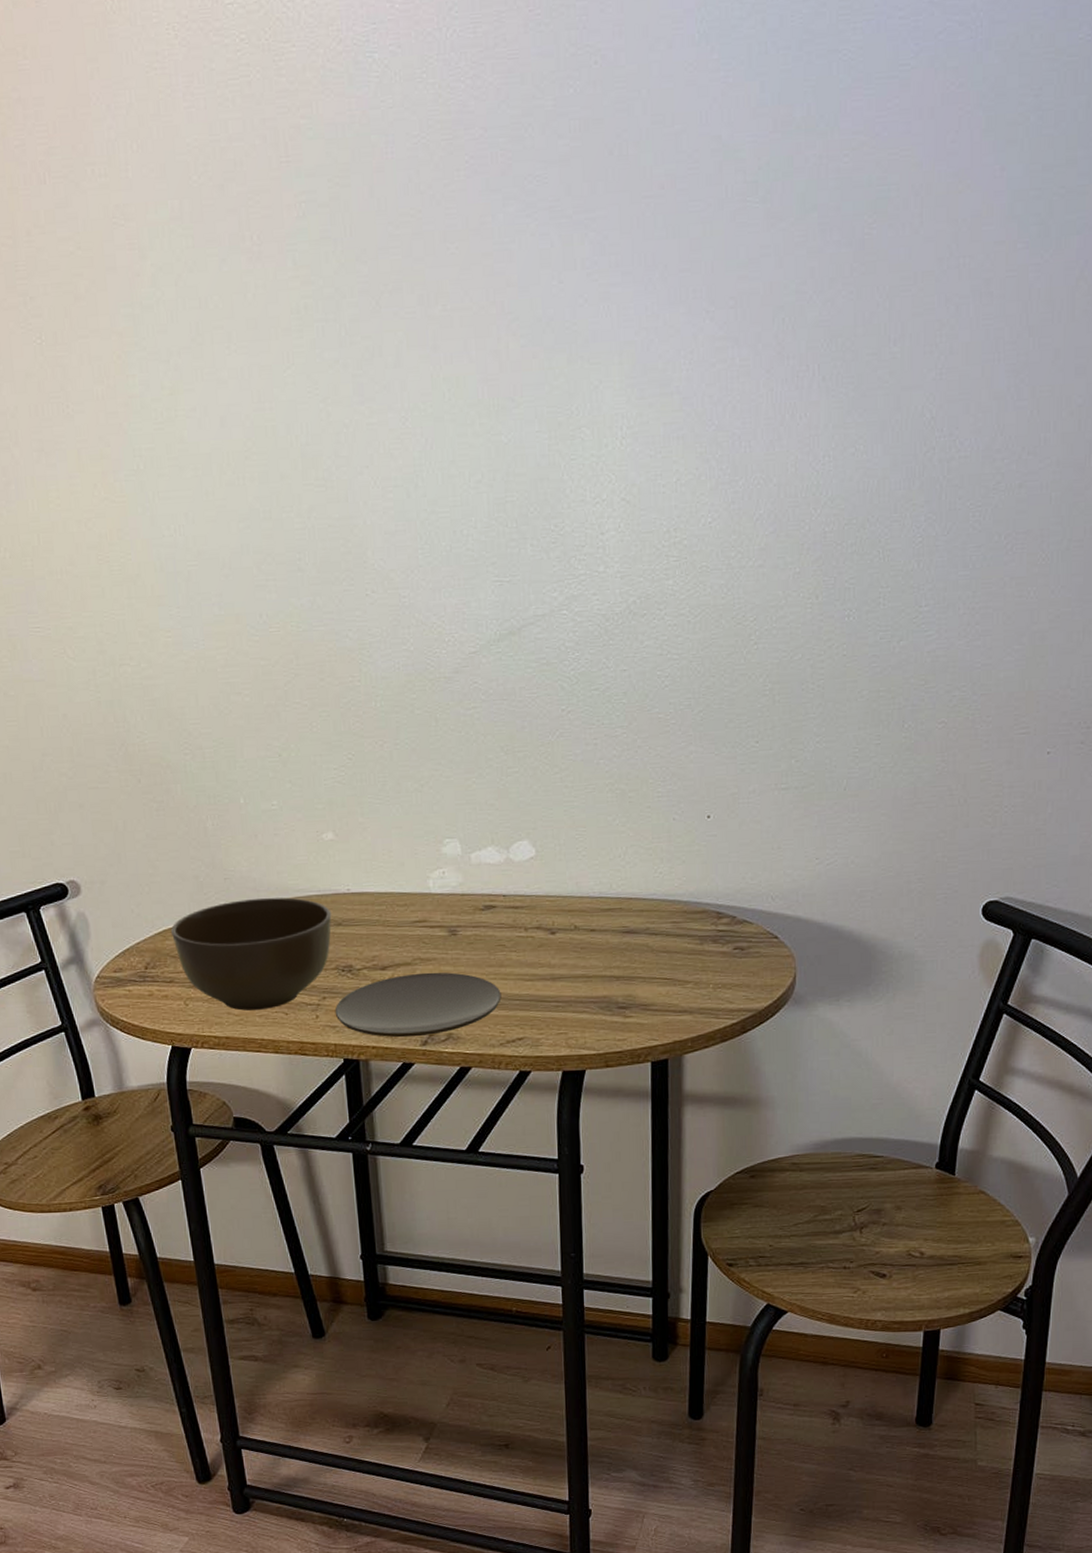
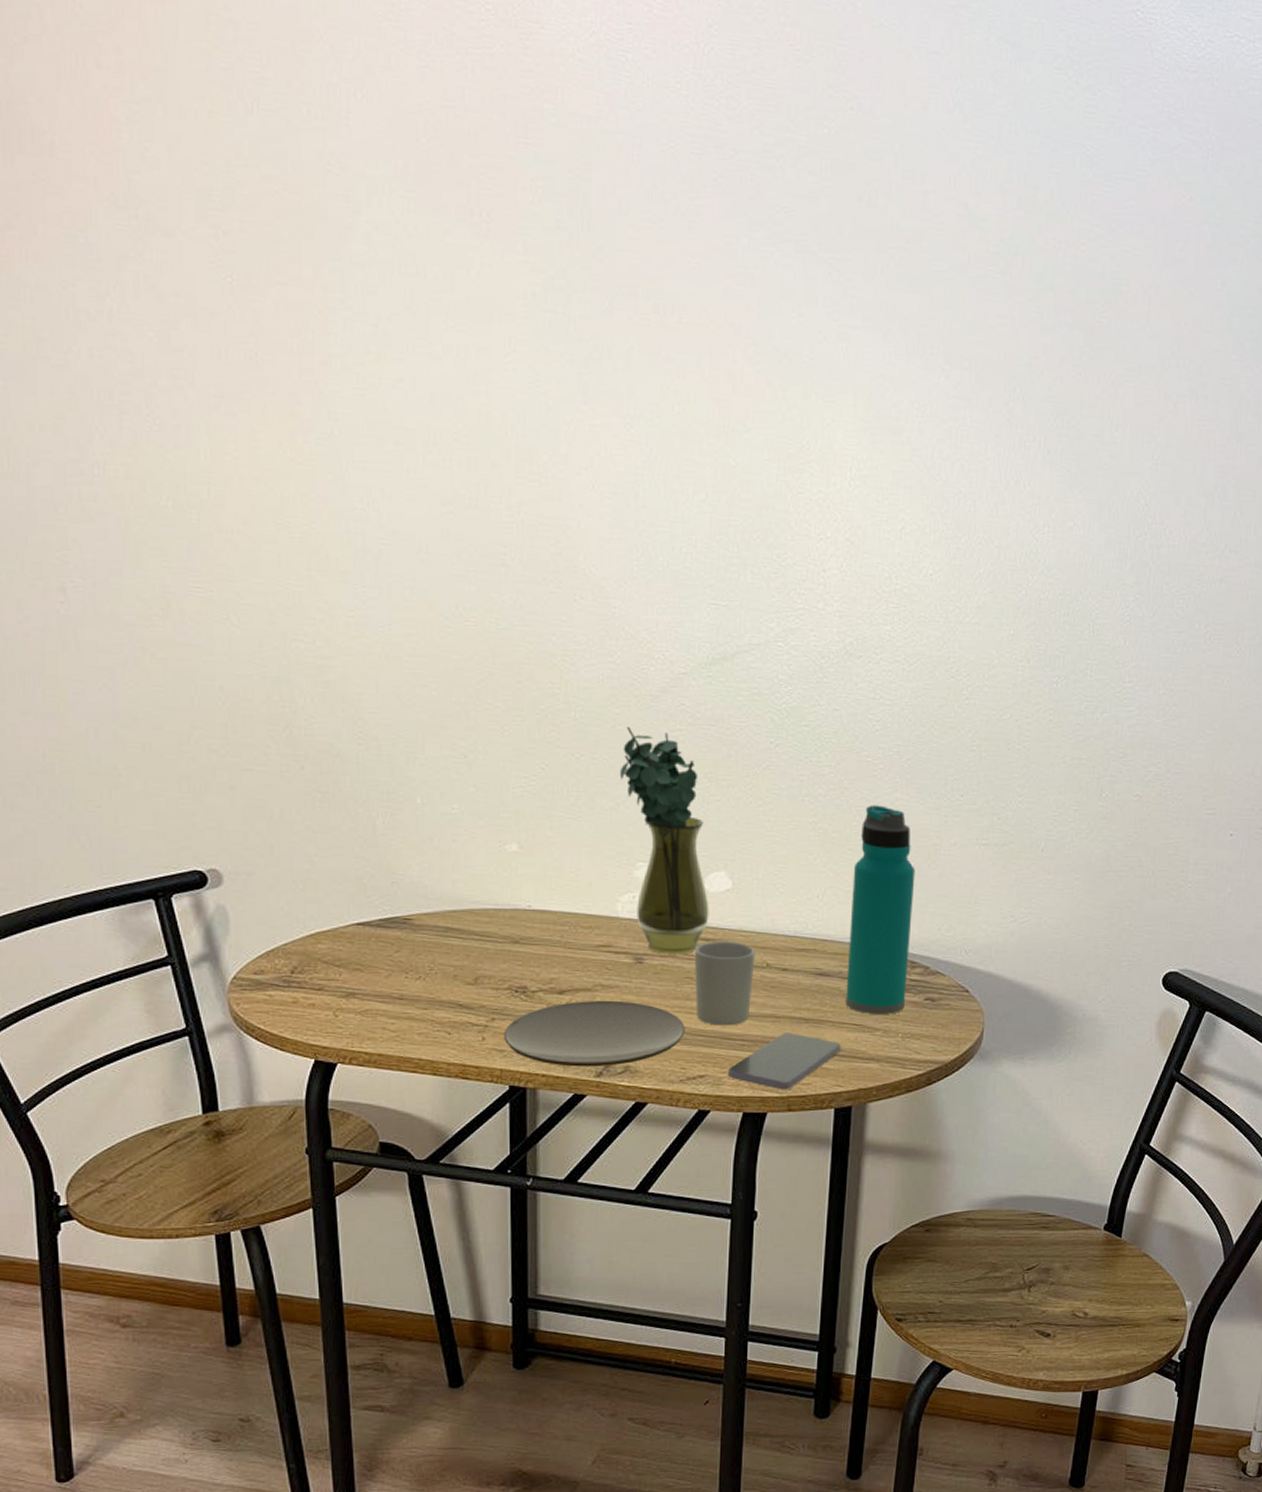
bowl: present [170,897,332,1011] -> none [324,906,509,1027]
vase: none [421,709,516,925] -> present [619,726,709,955]
mug: none [504,907,563,989] -> present [694,941,756,1026]
smartphone: none [544,991,653,1047] -> present [727,1032,841,1090]
water bottle: none [653,760,716,968] -> present [845,805,916,1014]

